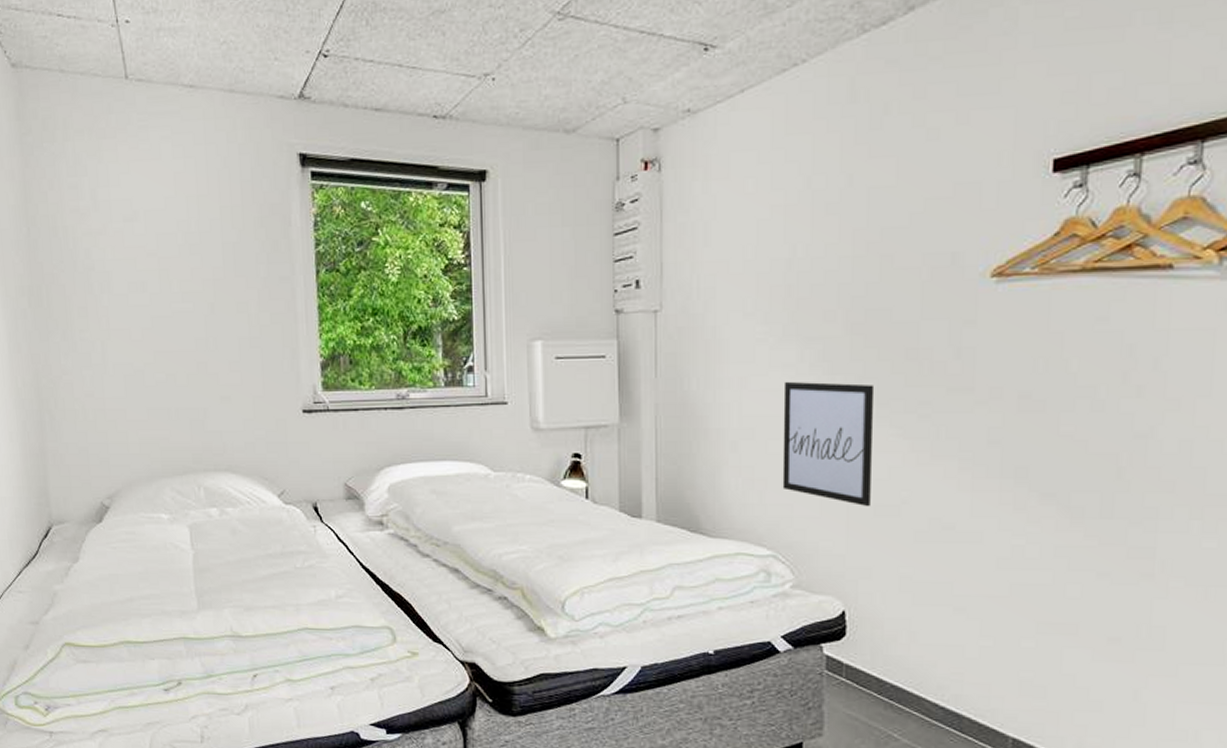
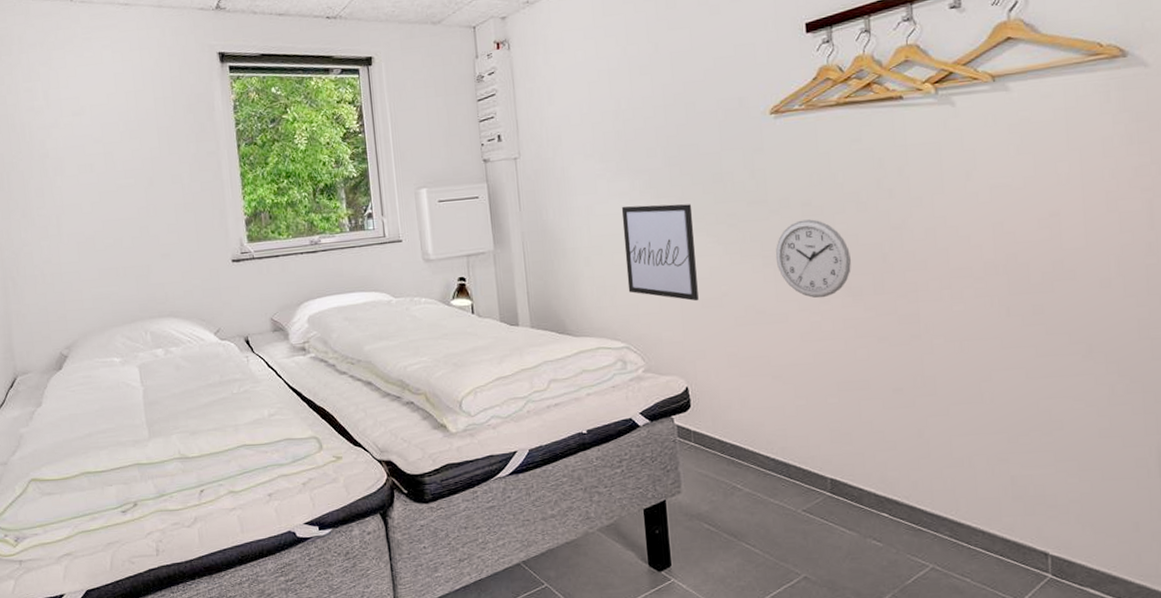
wall clock: none [975,416,1076,517] -> present [775,219,852,298]

